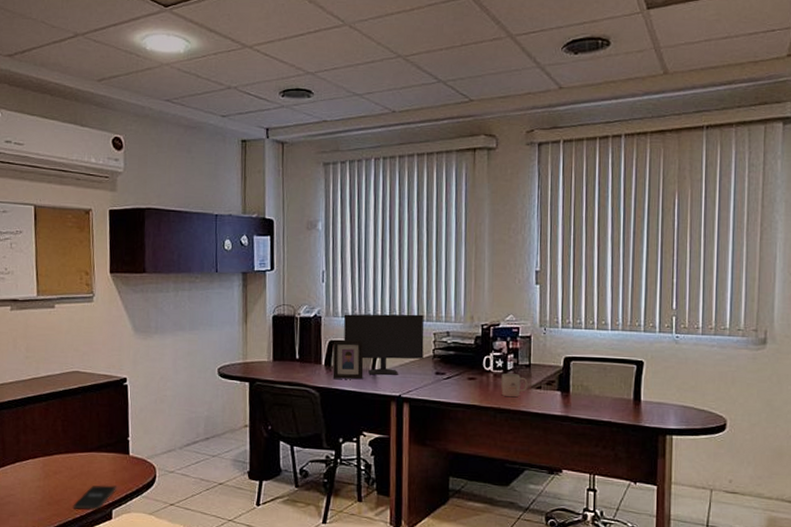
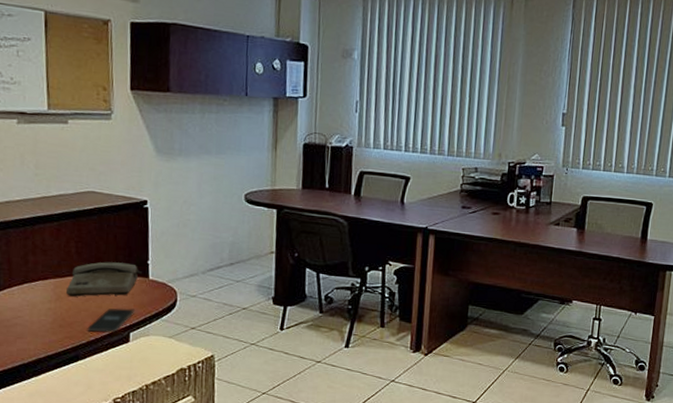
telephone: none [54,439,123,474] -> present [66,262,142,297]
picture frame: present [332,339,364,380] -> none [361,170,394,211]
computer monitor: present [343,314,424,376] -> none [374,145,454,208]
mug: present [501,373,528,398] -> none [522,210,548,233]

